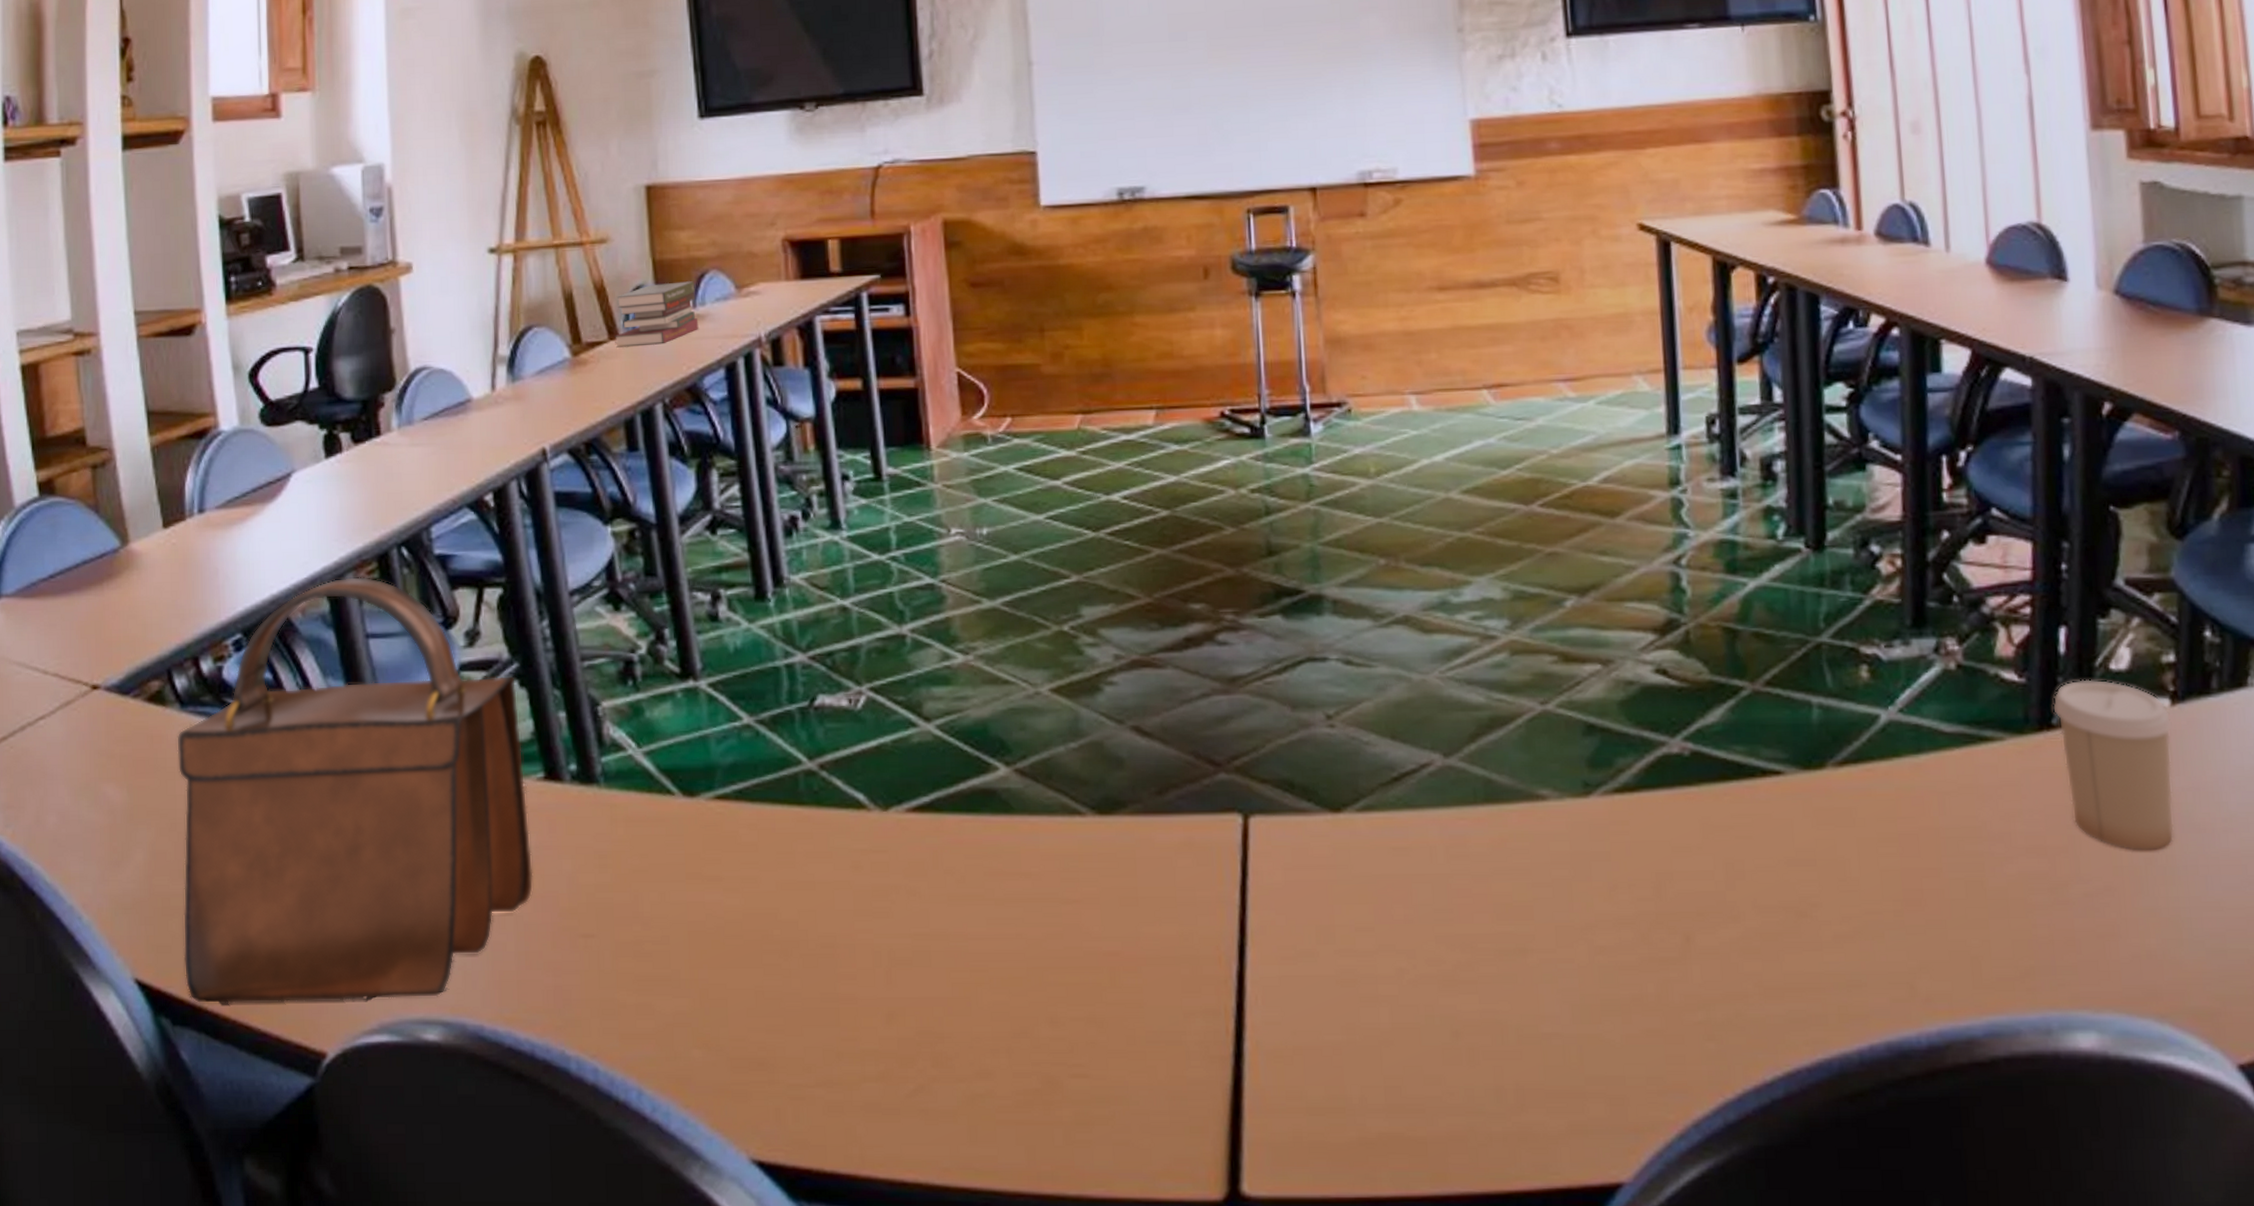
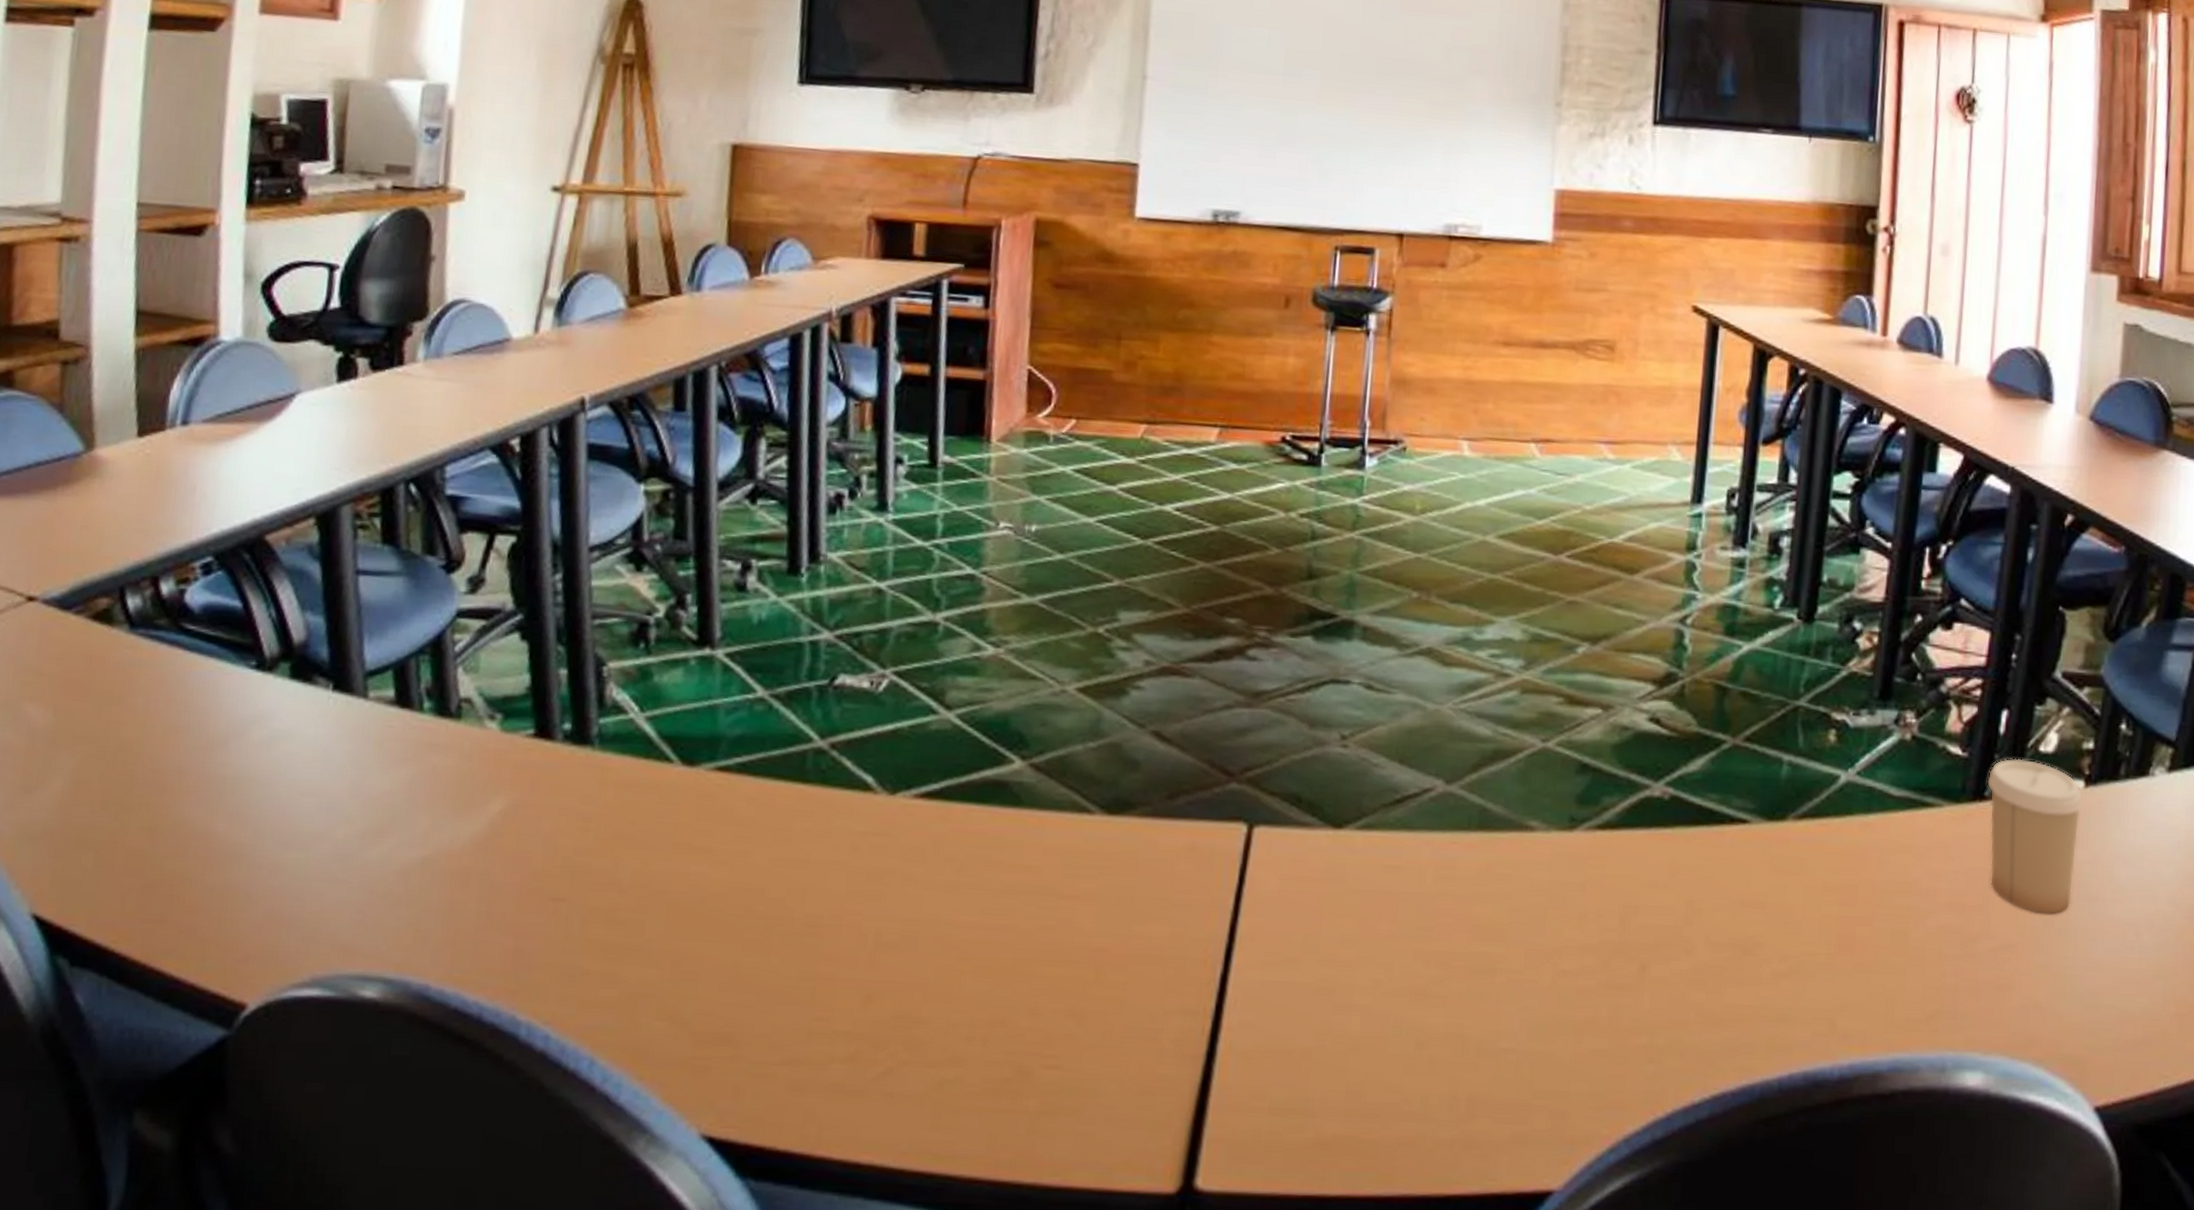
handbag: present [177,576,534,1004] -> none [92,508,518,953]
books: present [615,281,699,348] -> none [676,245,770,307]

